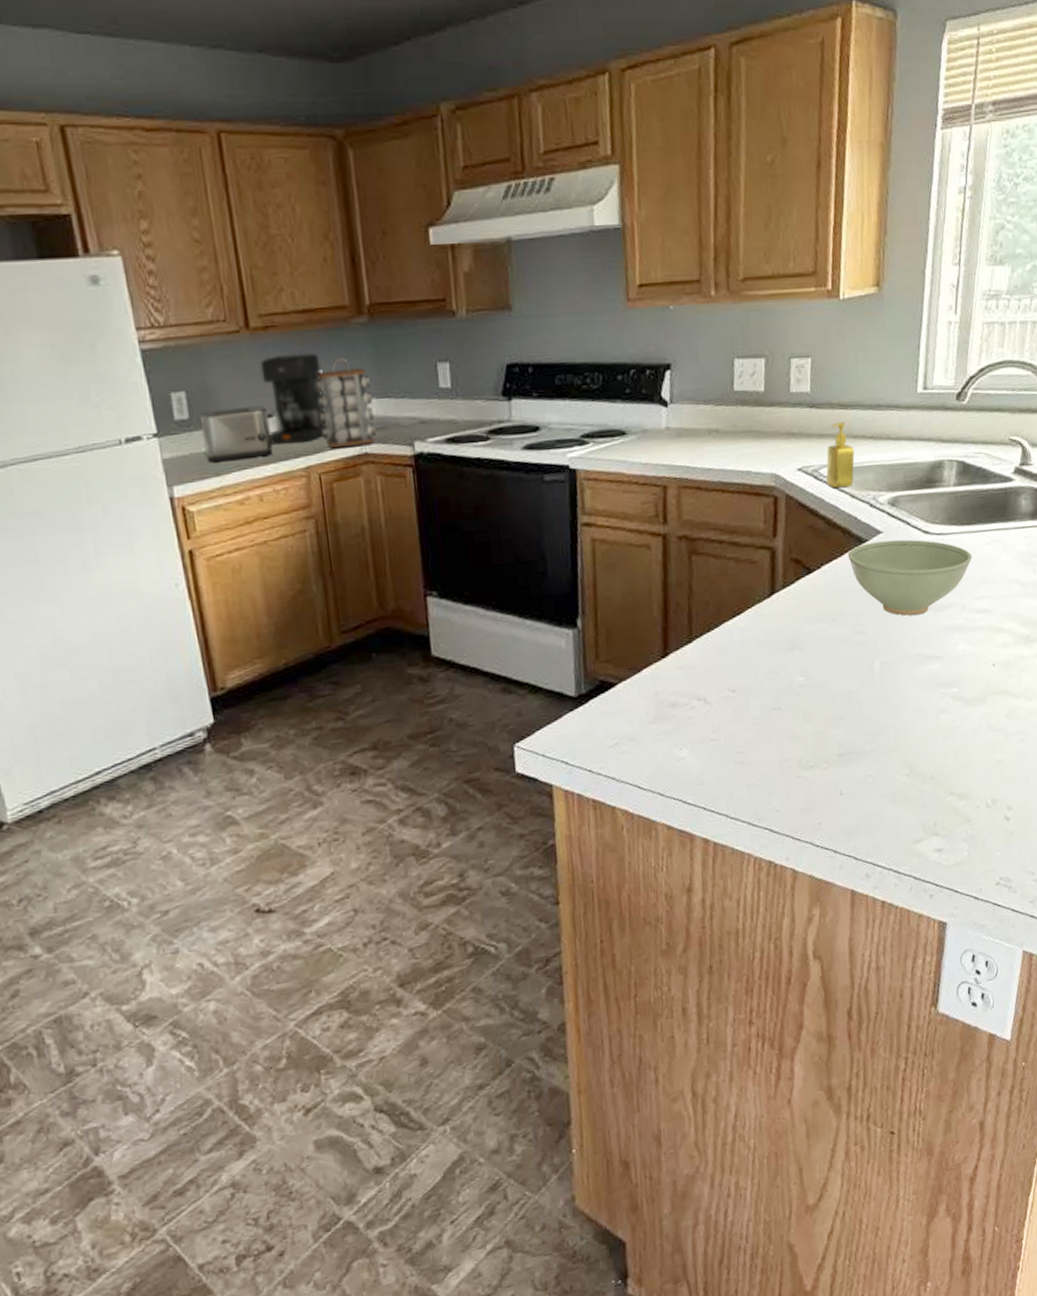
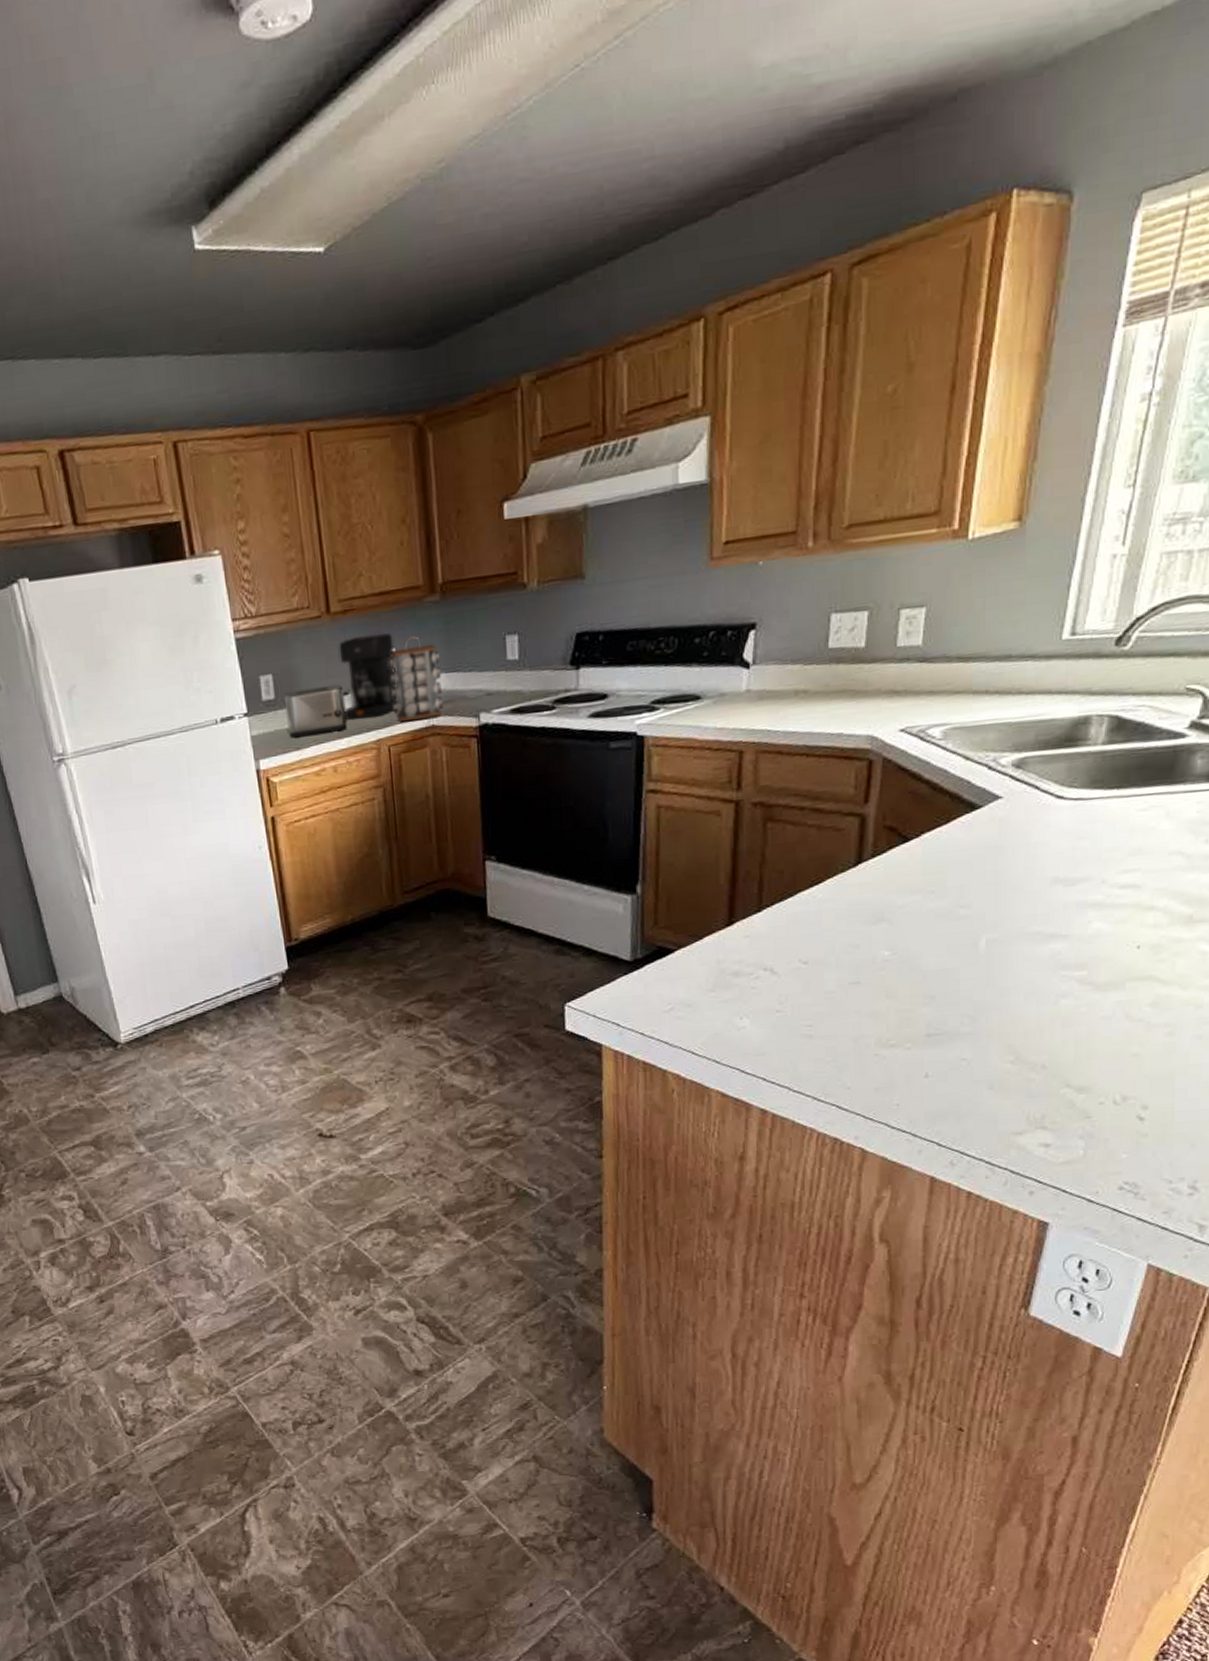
soap dispenser: present [826,422,855,489] -> none [935,676,972,750]
bowl: present [847,539,973,616] -> none [955,805,1121,890]

